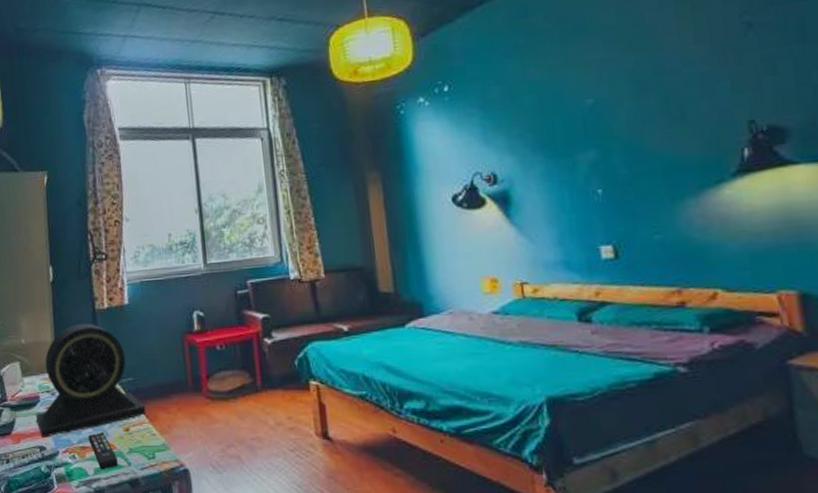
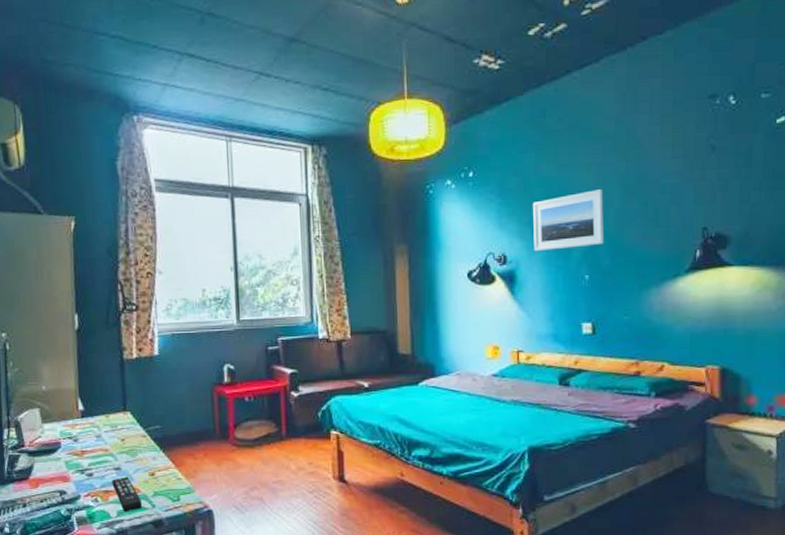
speaker: present [36,324,146,438] -> none [56,373,173,482]
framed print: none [522,89,619,166] -> present [532,189,605,251]

